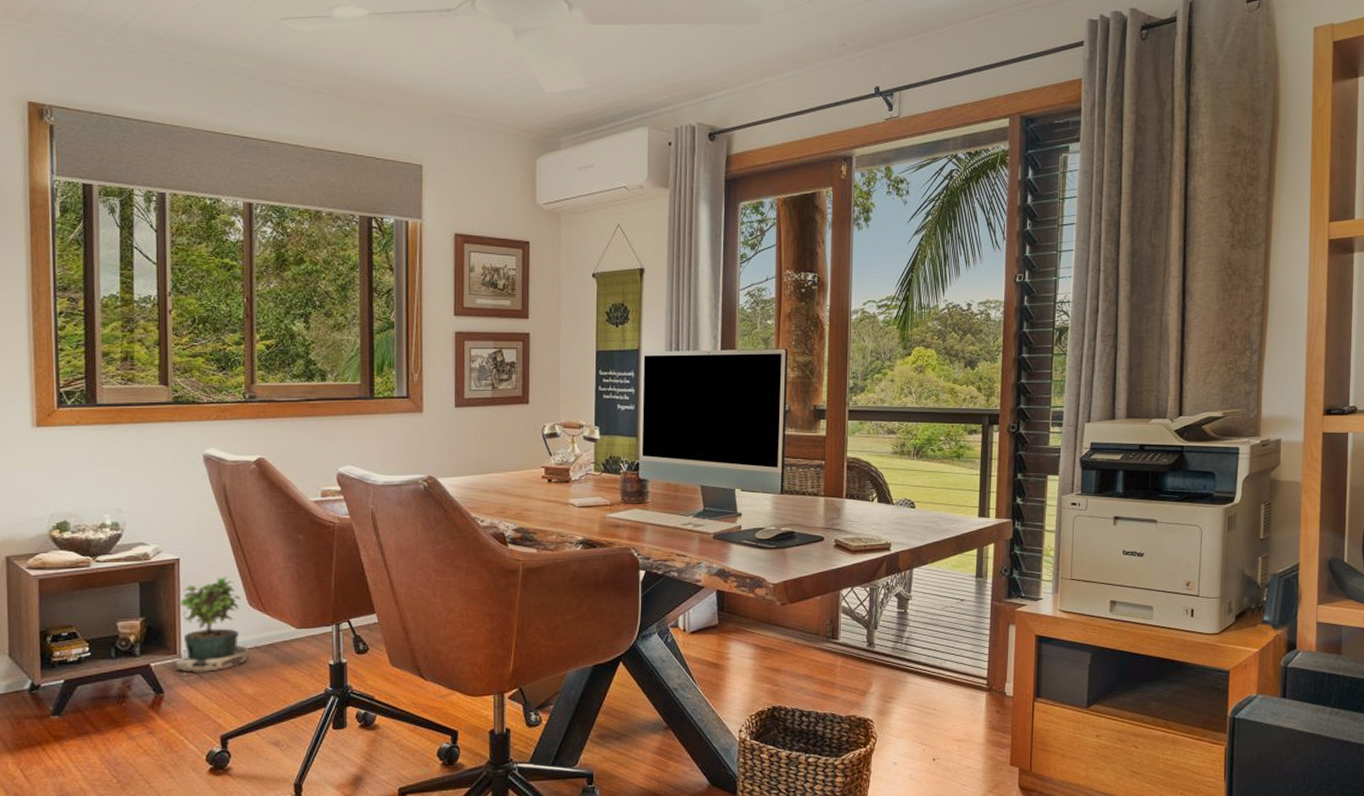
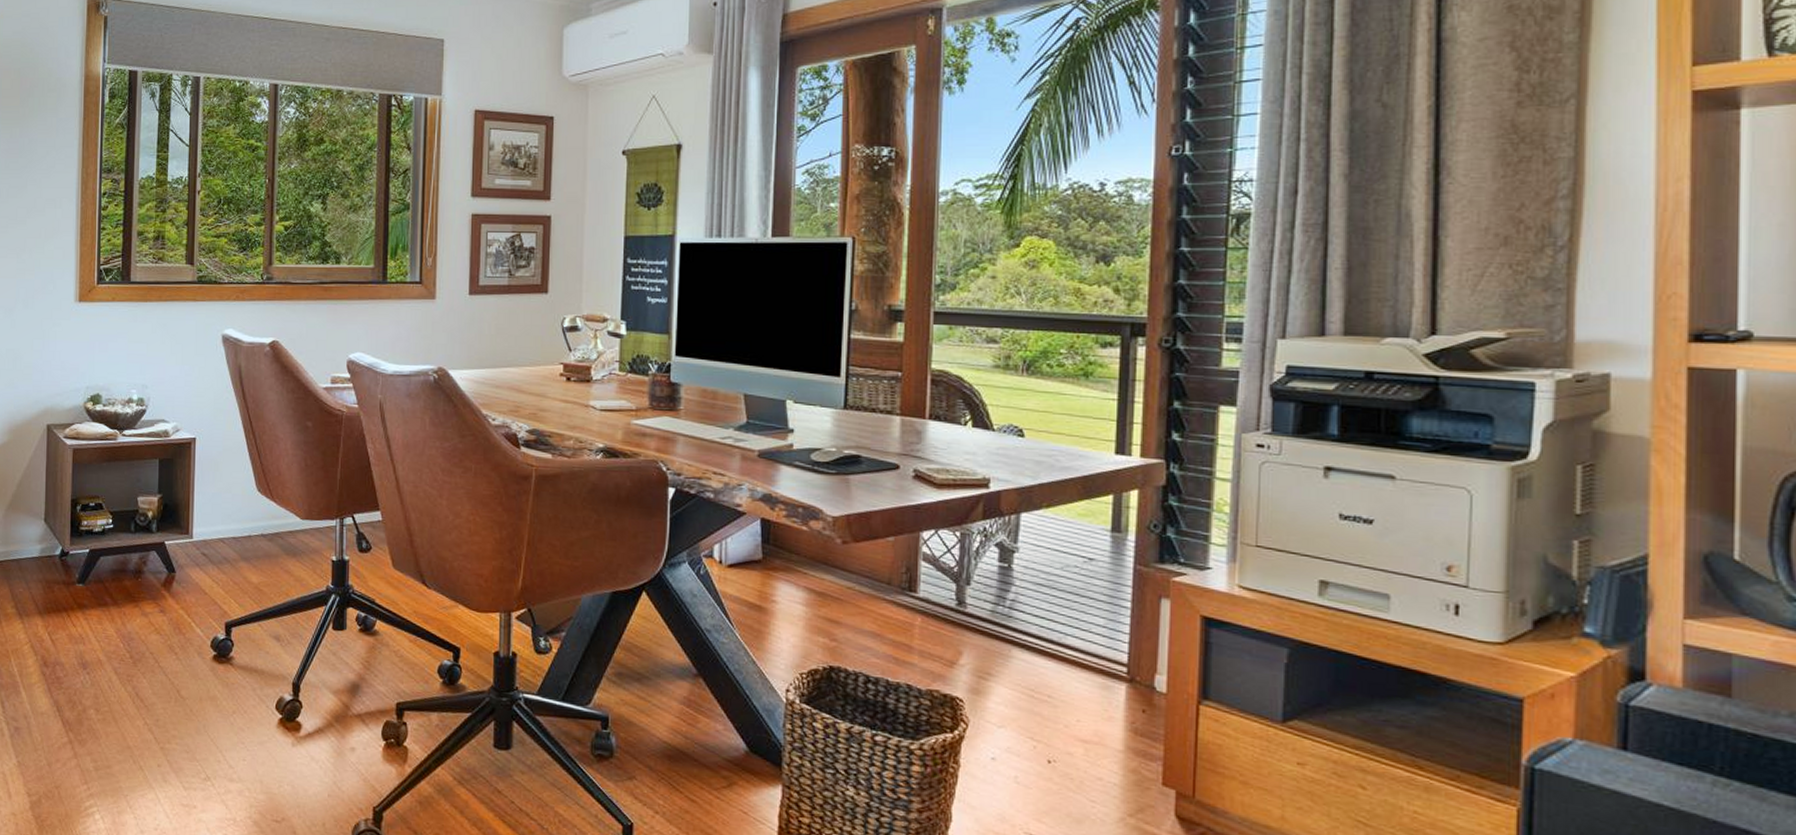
potted plant: present [174,575,248,680] -> none [186,458,255,562]

